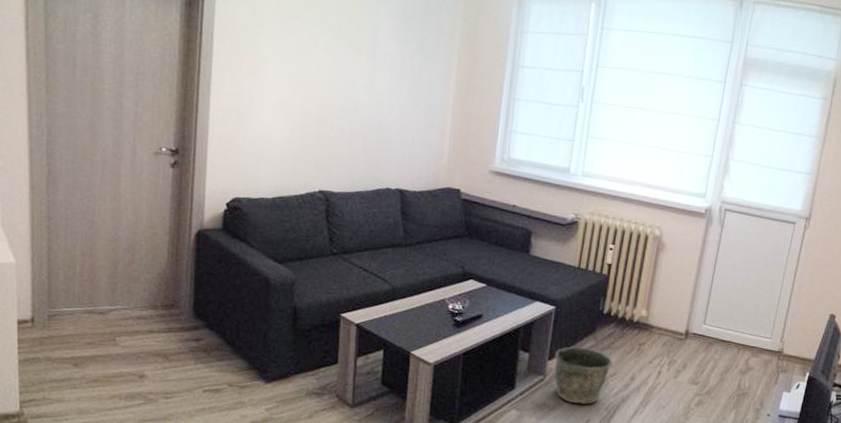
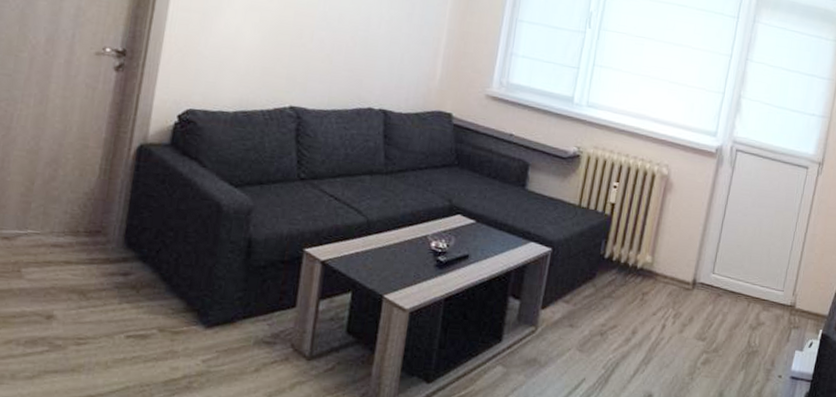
bucket: present [554,346,613,404] -> none [547,294,613,361]

